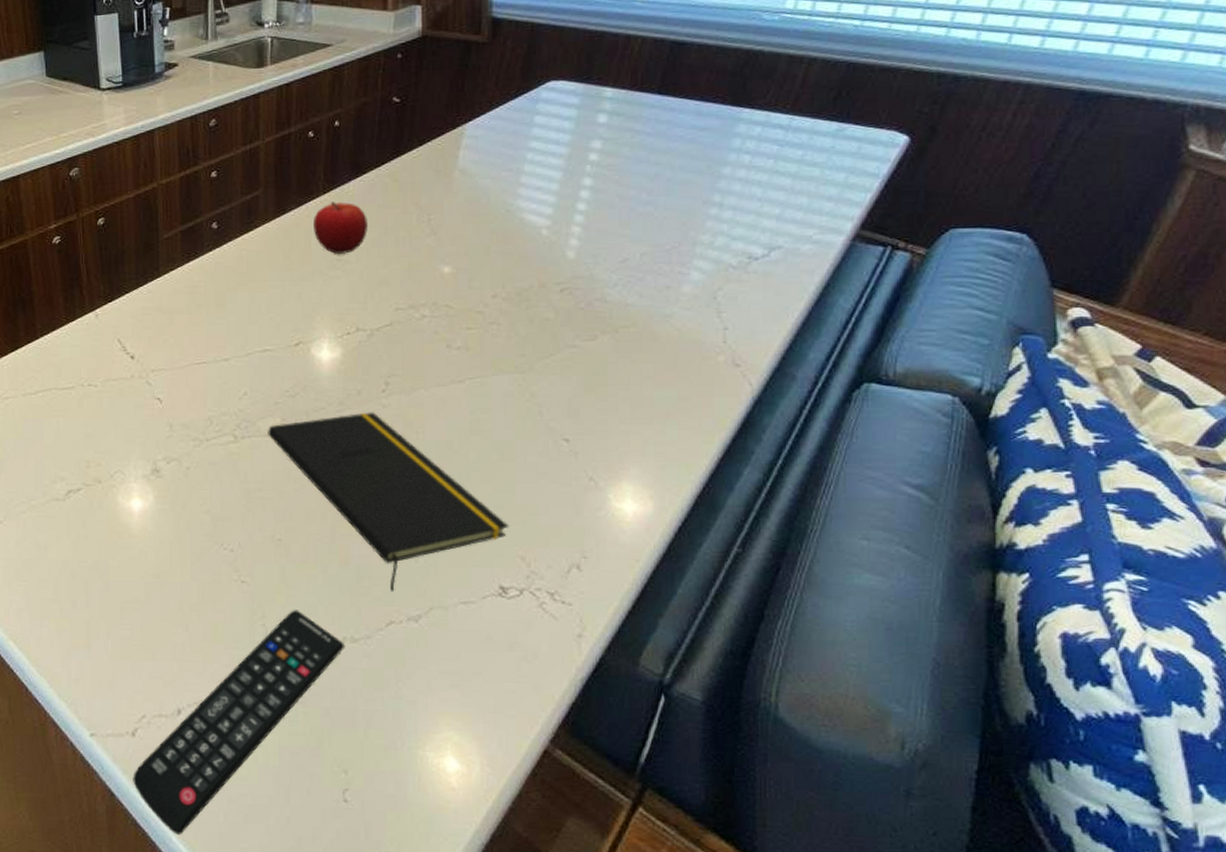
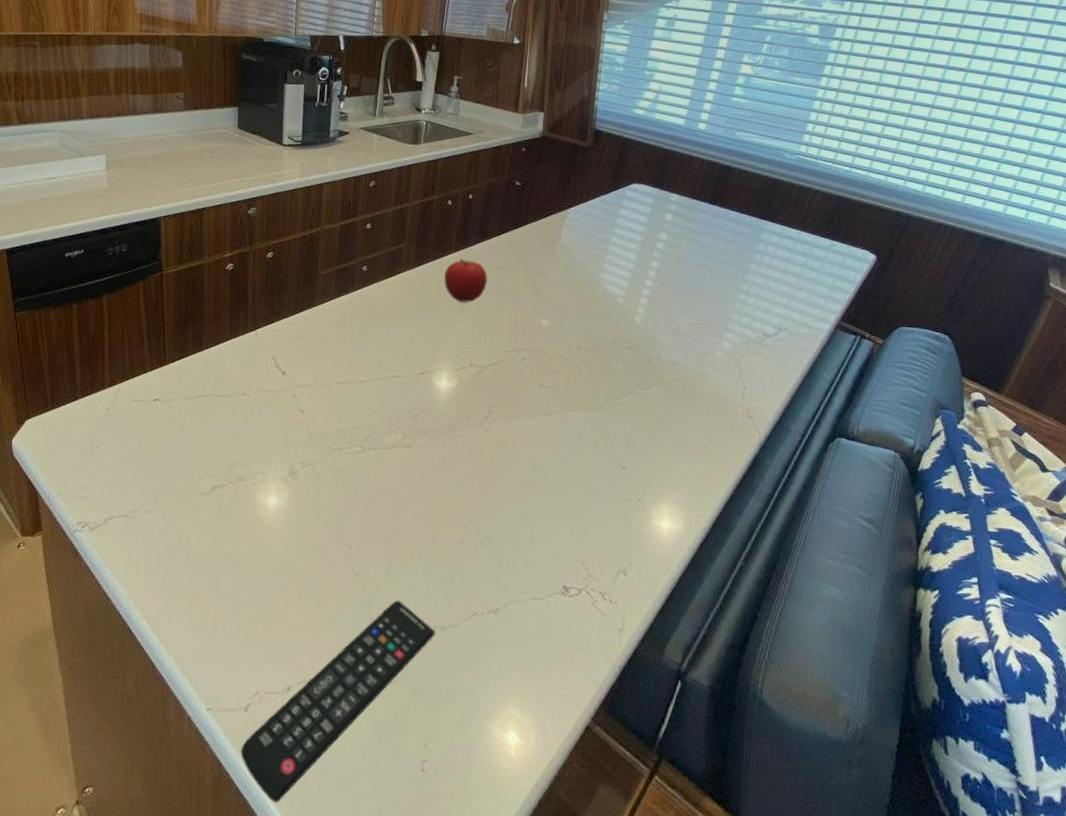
notepad: present [268,412,510,592] -> none [390,434,575,587]

